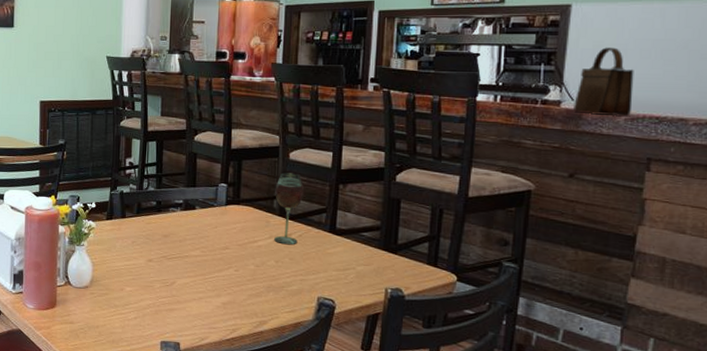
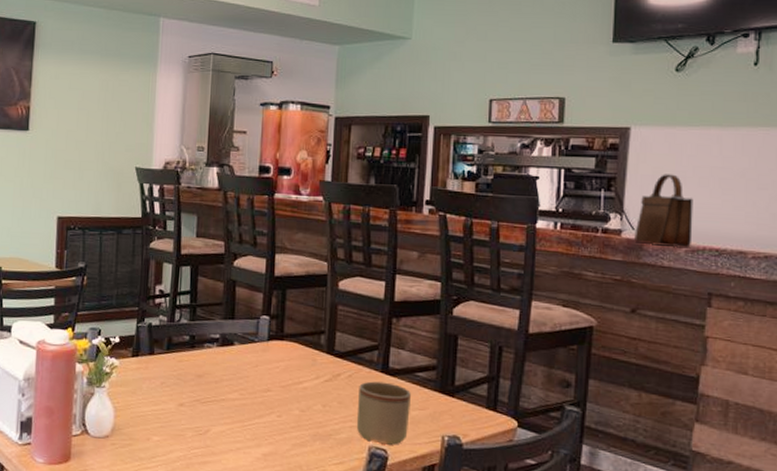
wineglass: present [274,172,304,244] -> none [321,304,354,386]
mug: none [306,240,356,296] -> present [356,381,411,445]

